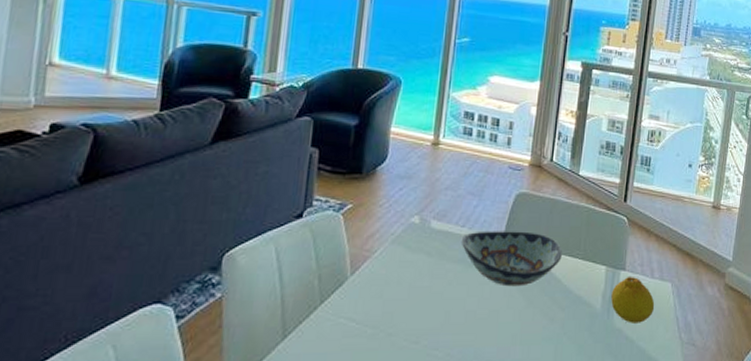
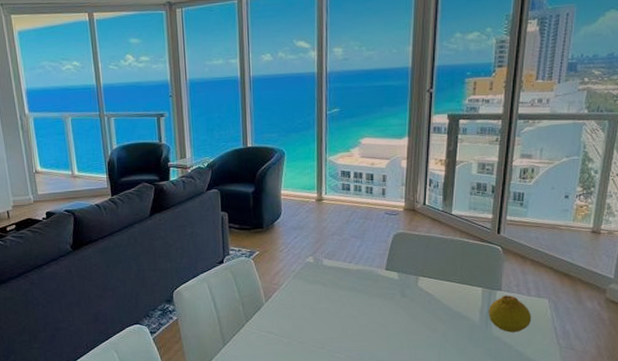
decorative bowl: present [461,231,562,287] -> none [349,263,440,307]

